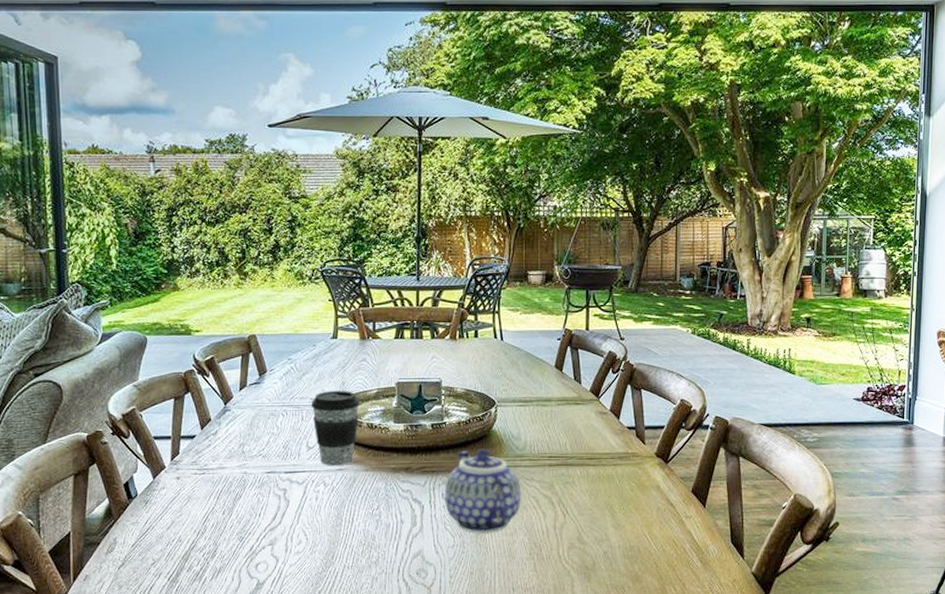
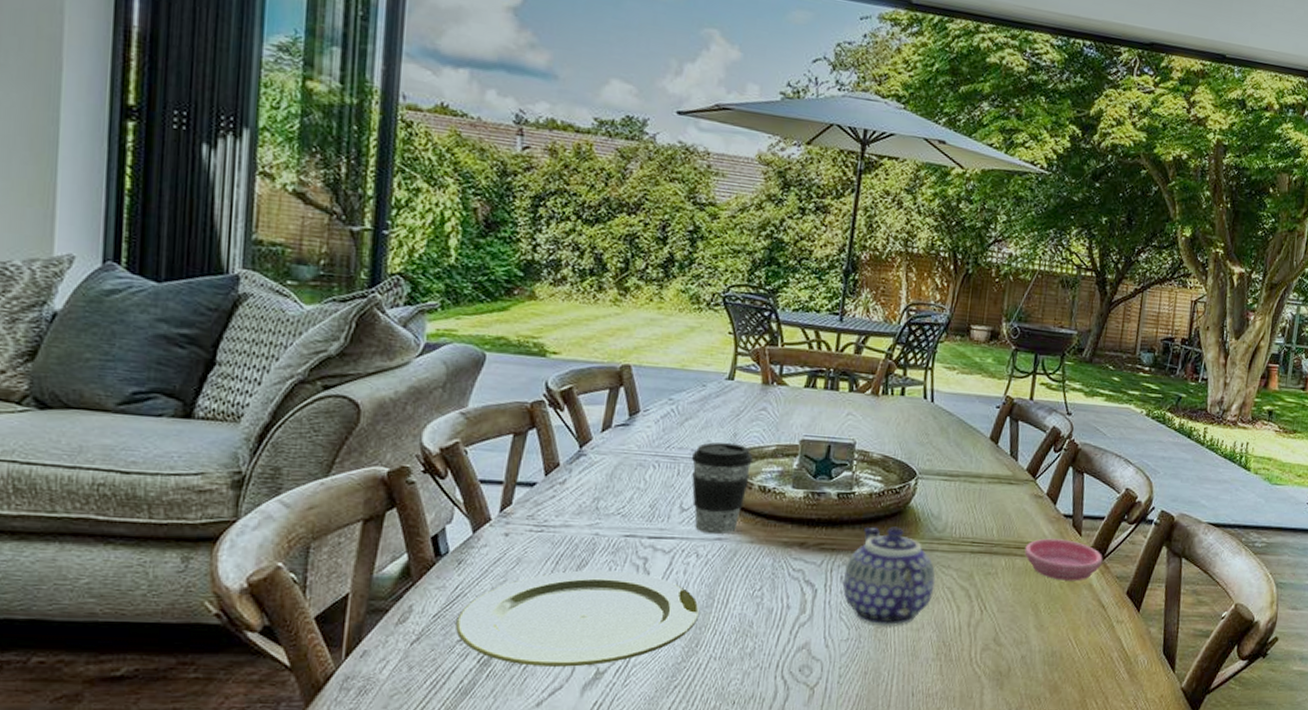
plate: none [149,501,331,581] -> present [456,570,699,667]
saucer: none [596,448,667,484] -> present [1024,538,1103,581]

